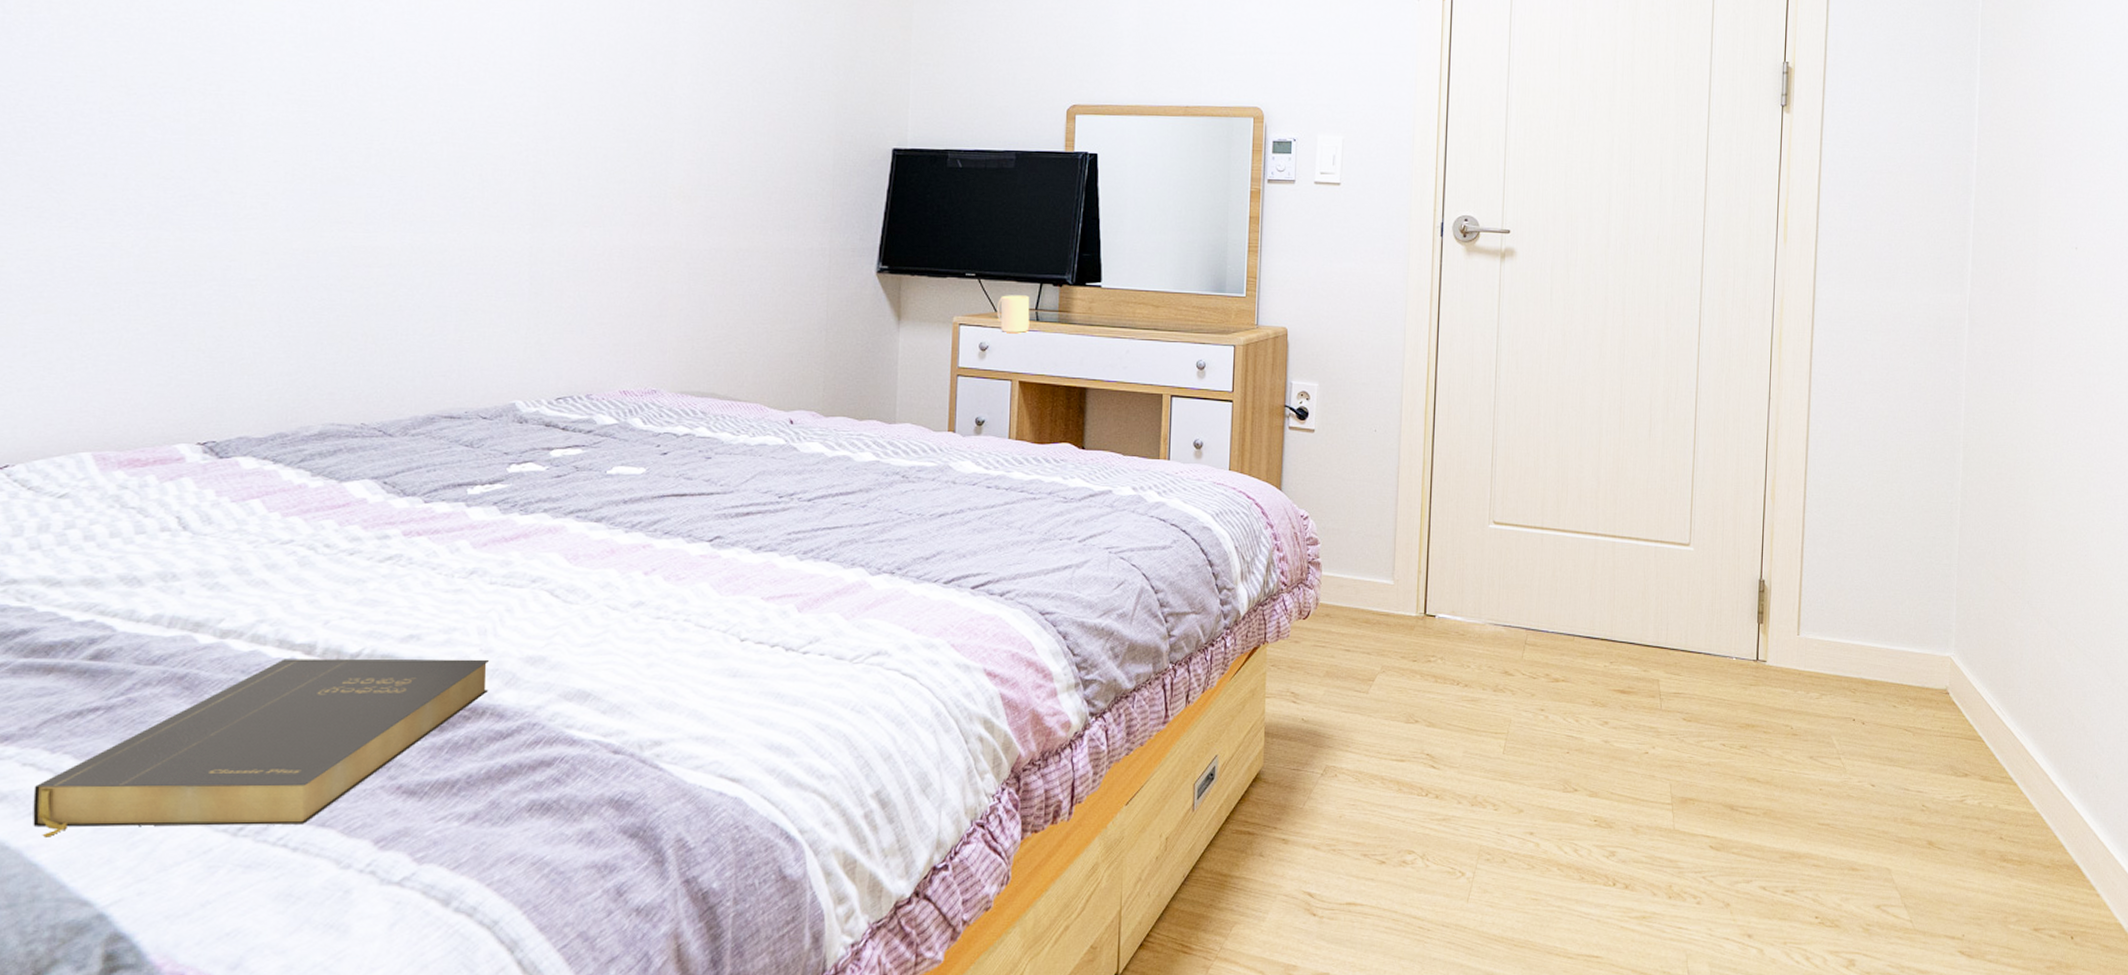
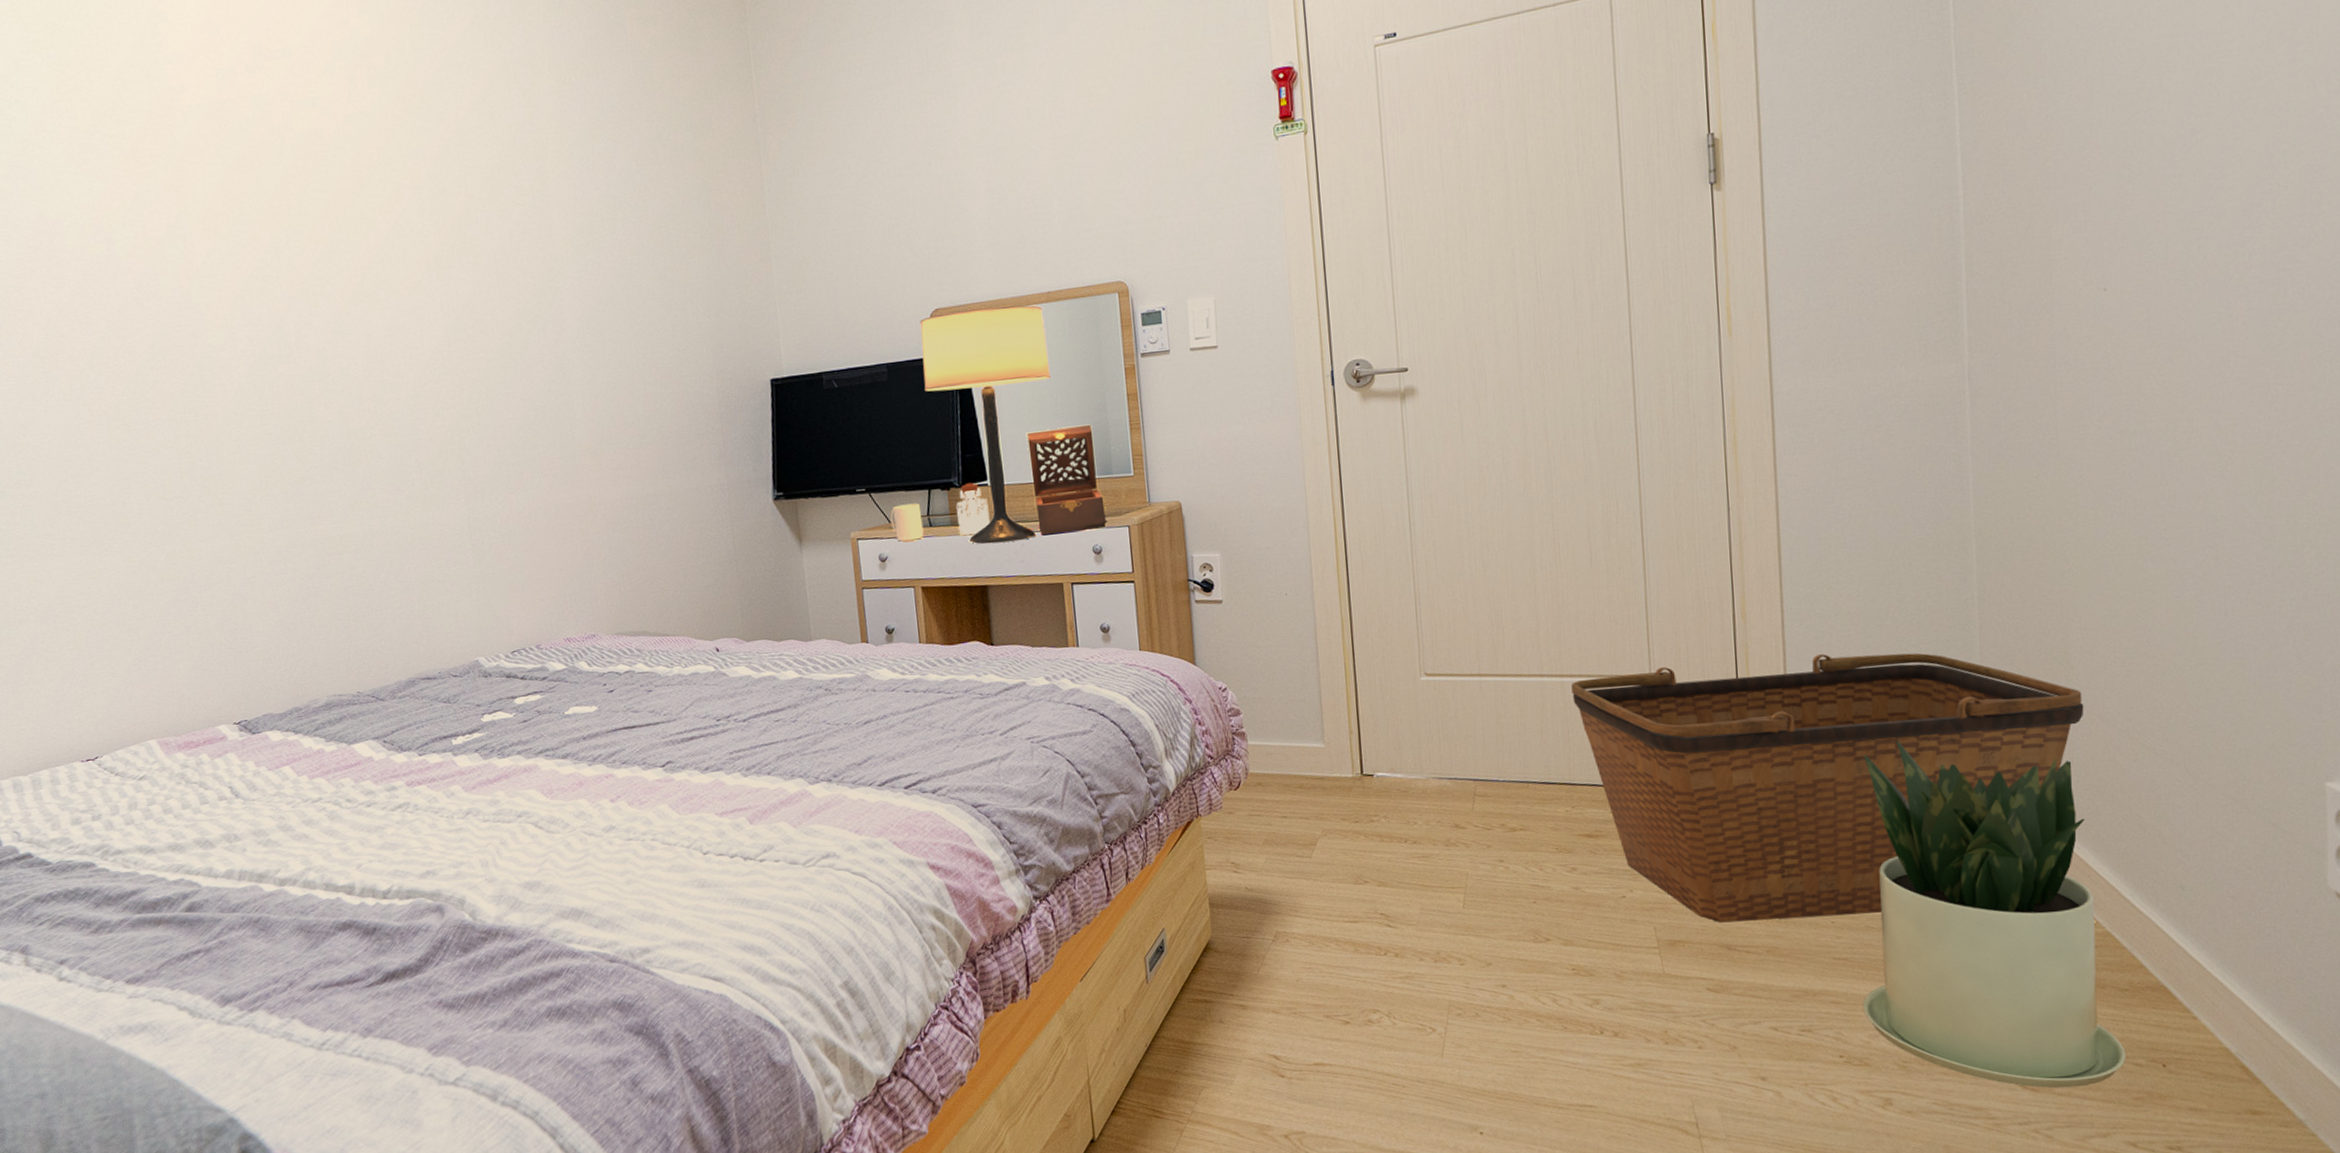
book: present [33,658,490,837] -> none [164,887,498,1058]
table lamp: none [1051,110,1178,347] -> present [920,305,1051,544]
perfume bottle: none [1066,282,1099,335] -> present [956,482,990,536]
jewelry box: none [1146,240,1214,345] -> present [1027,425,1107,536]
bicycle basket: none [1621,538,2035,784] -> present [1571,653,2084,923]
planter: none [1838,624,2044,955] -> present [1862,740,2126,1088]

